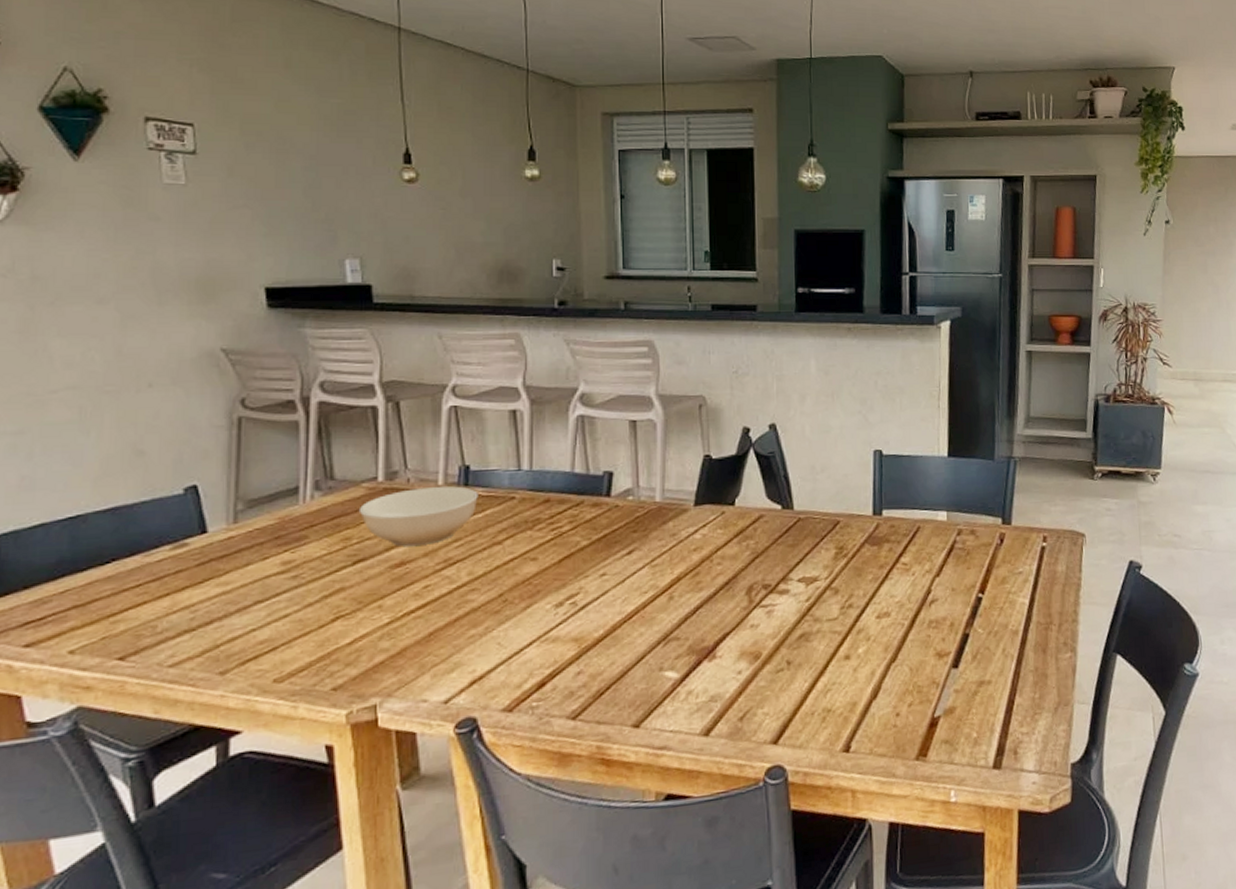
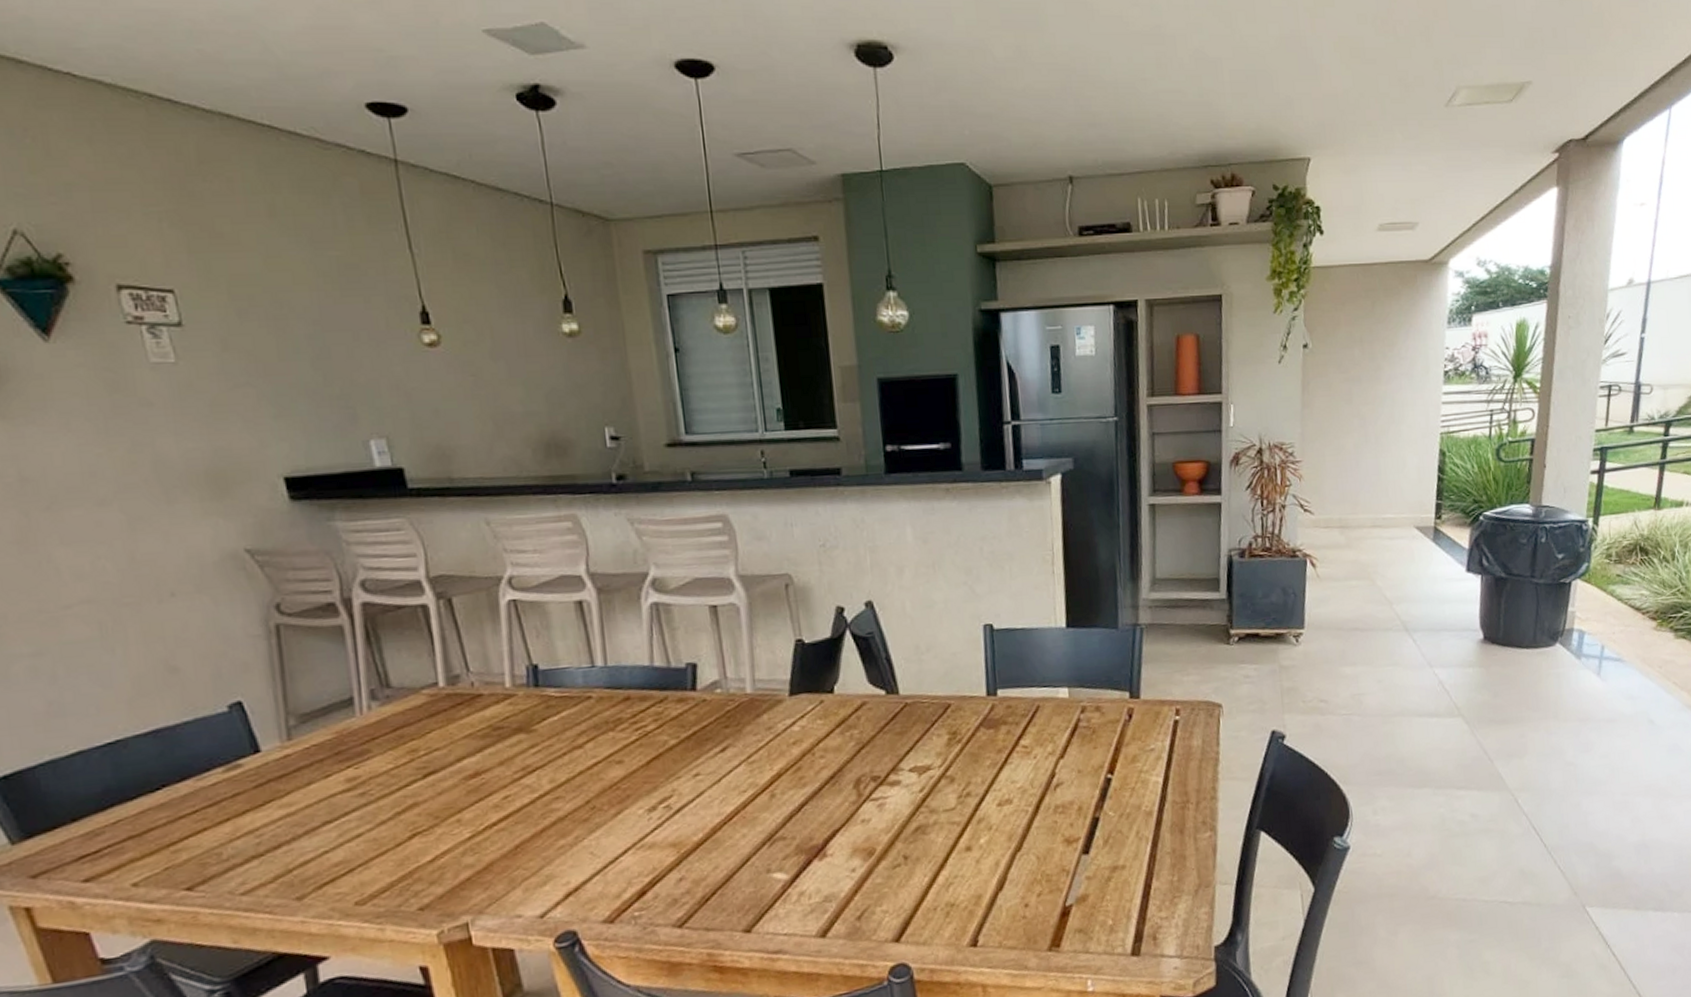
bowl: present [358,486,478,546] -> none [421,687,552,756]

